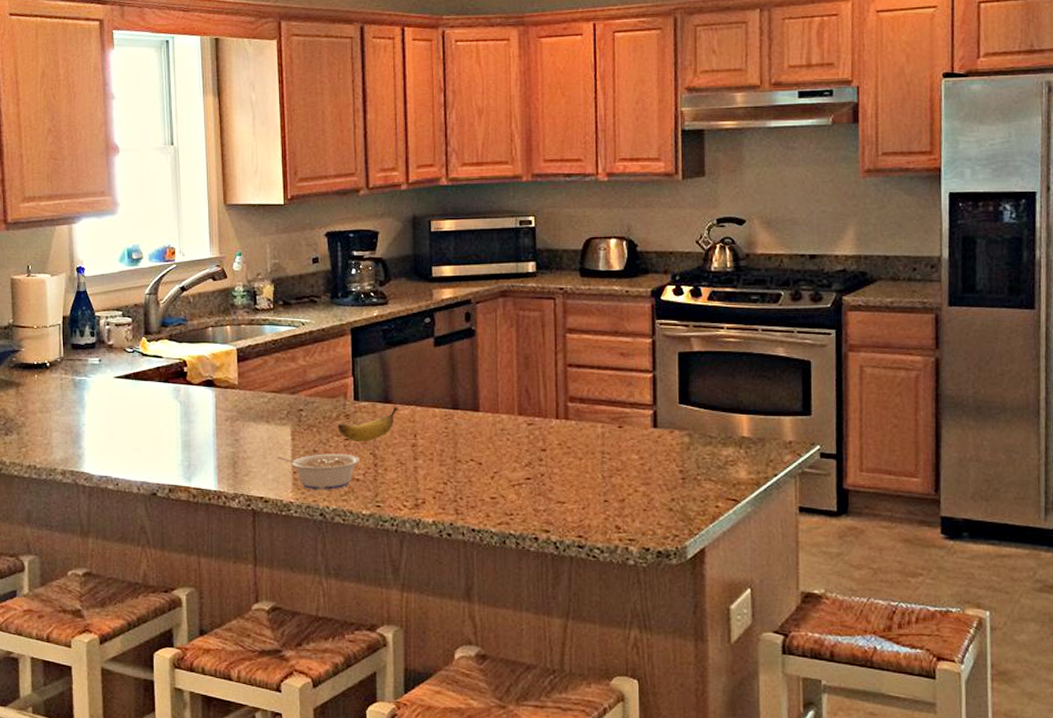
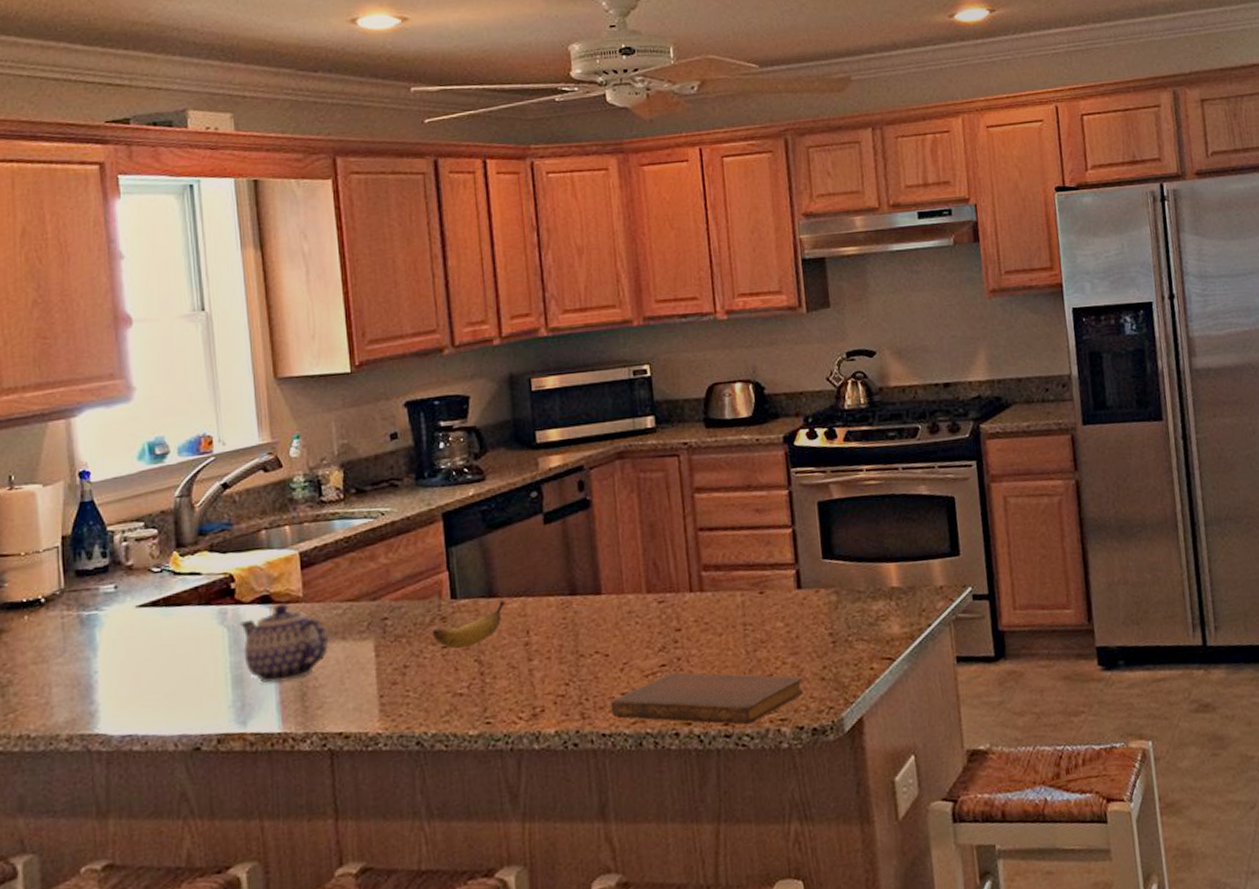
teapot: none [189,388,255,450] -> present [239,603,328,683]
legume: present [277,453,360,490] -> none [358,664,463,715]
notebook: none [481,487,651,540] -> present [611,672,803,725]

